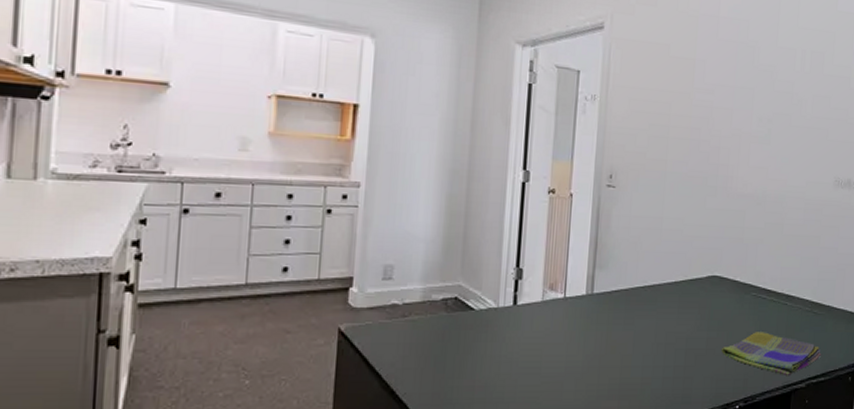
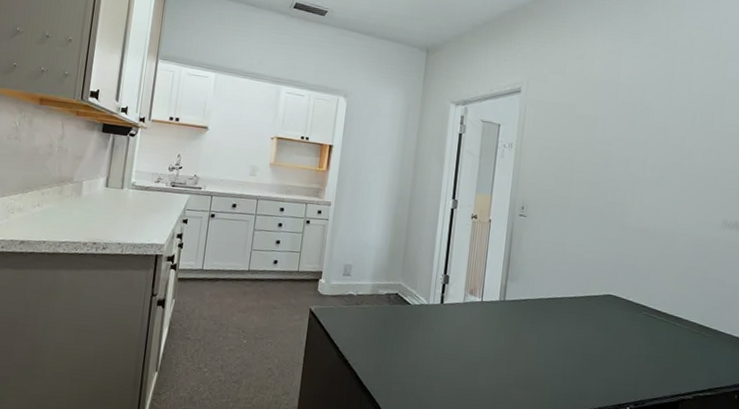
dish towel: present [722,332,821,377] -> none [615,345,708,388]

